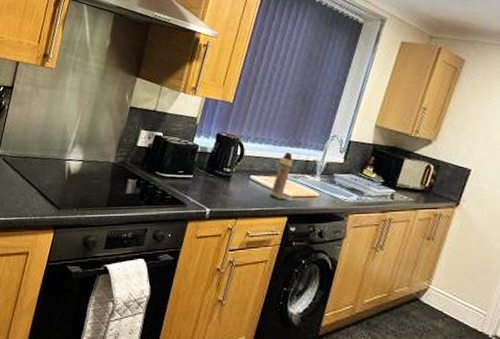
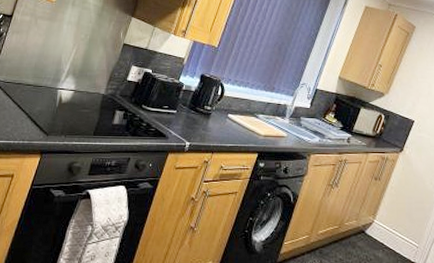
spray bottle: present [270,152,293,200] -> none [244,96,267,138]

